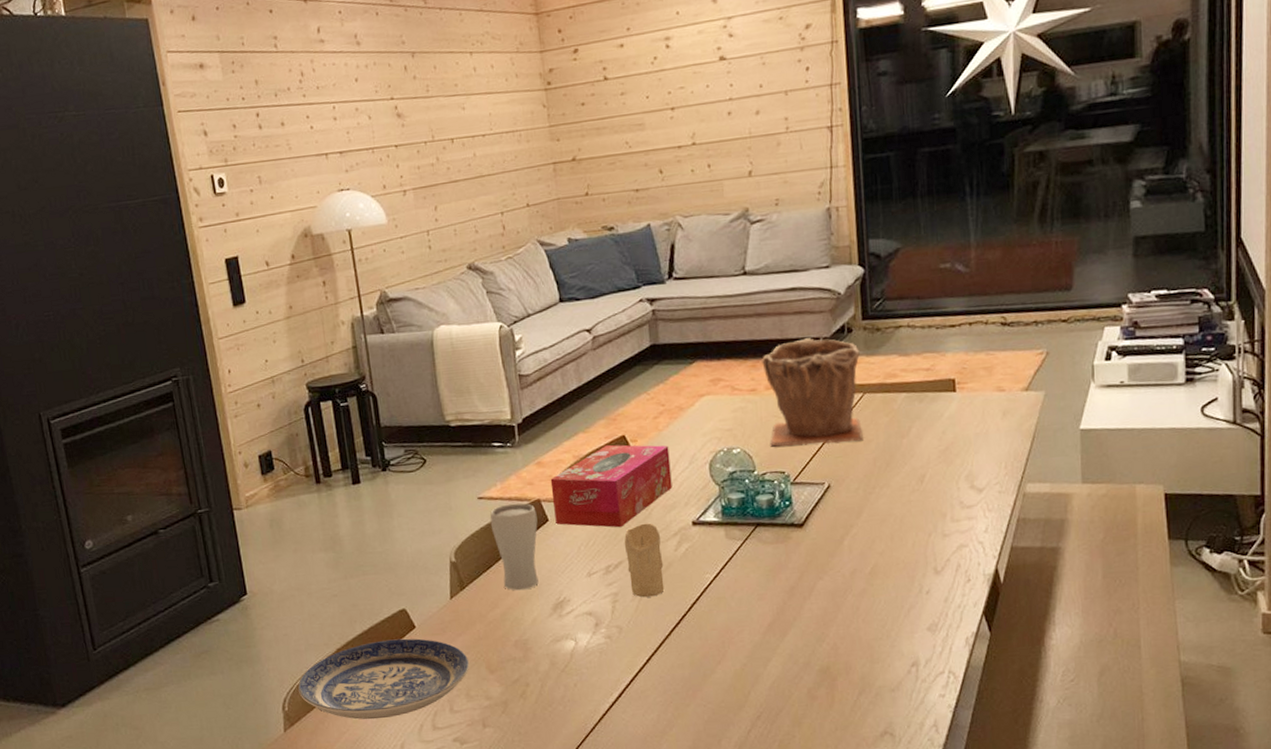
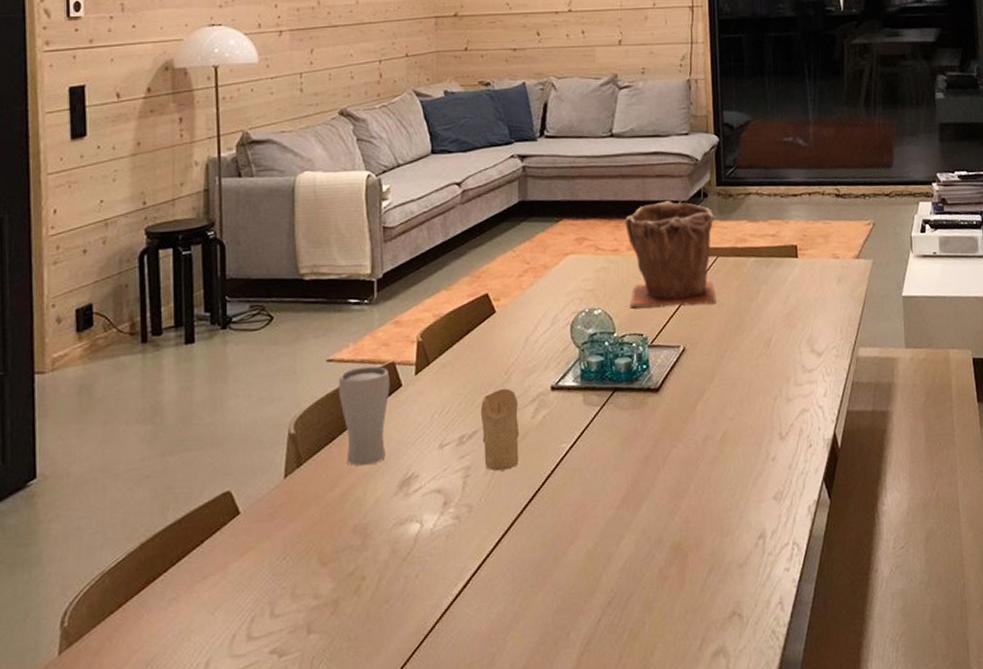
plate: present [298,638,469,720] -> none [85,527,298,633]
tissue box: present [550,444,673,528] -> none [407,303,533,394]

